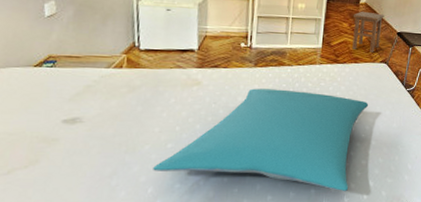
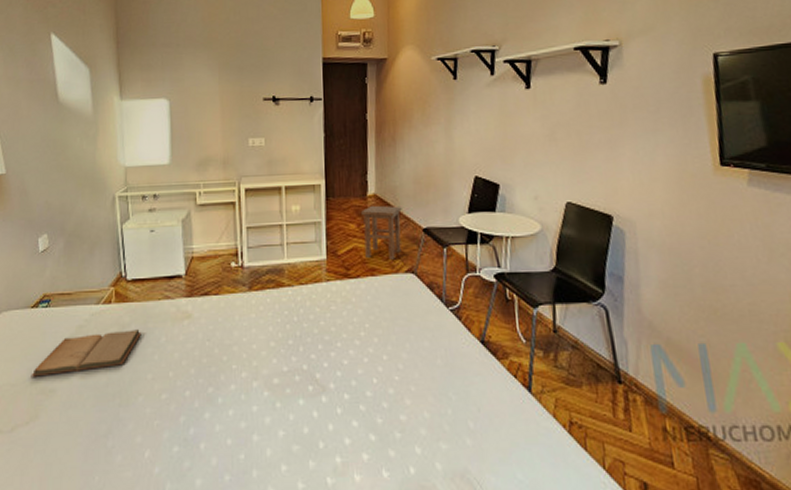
book: none [31,91,152,127] -> present [30,329,142,377]
pillow: present [153,88,369,192] -> none [148,318,398,463]

